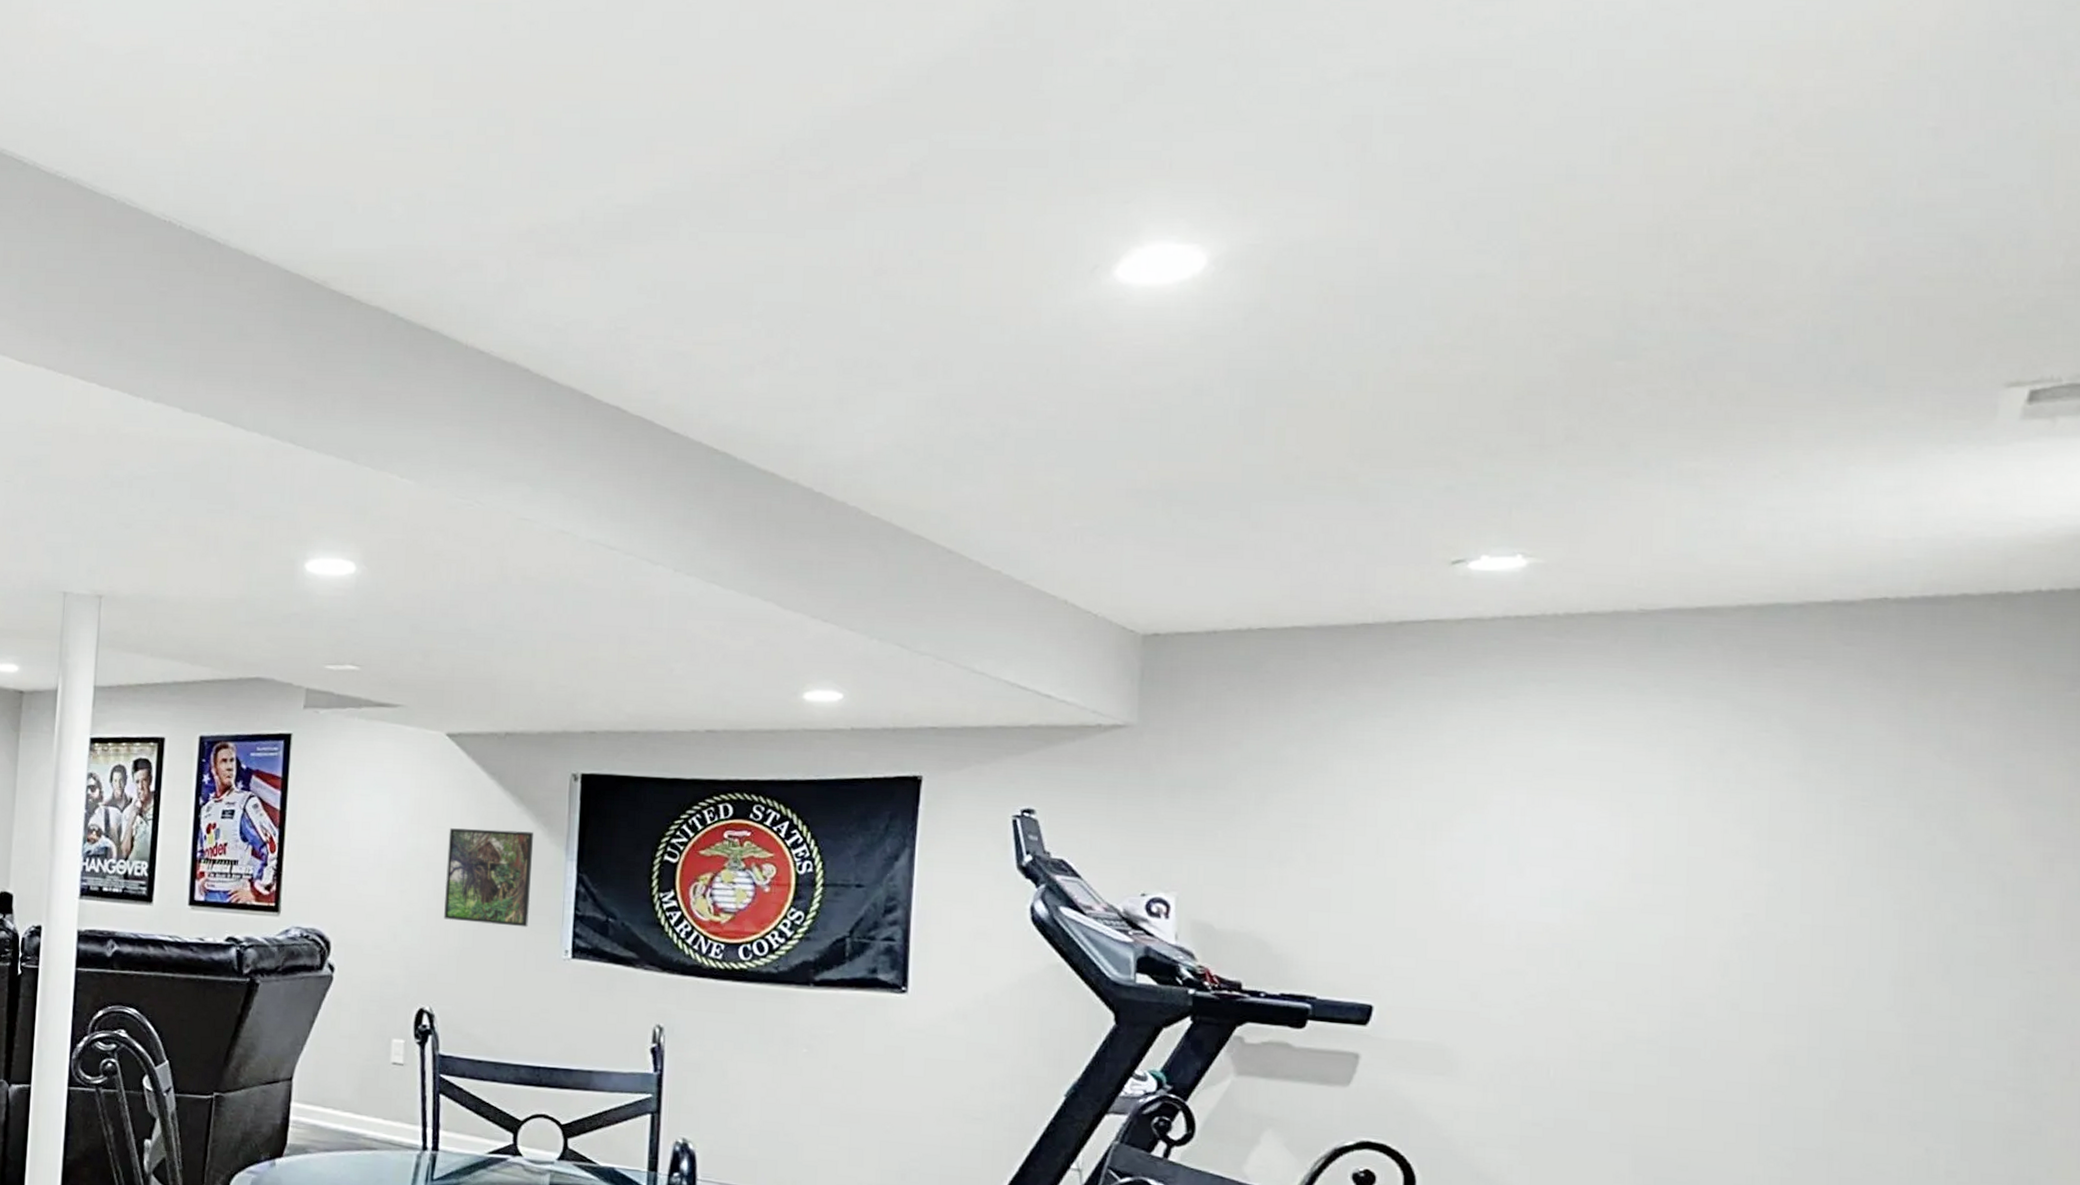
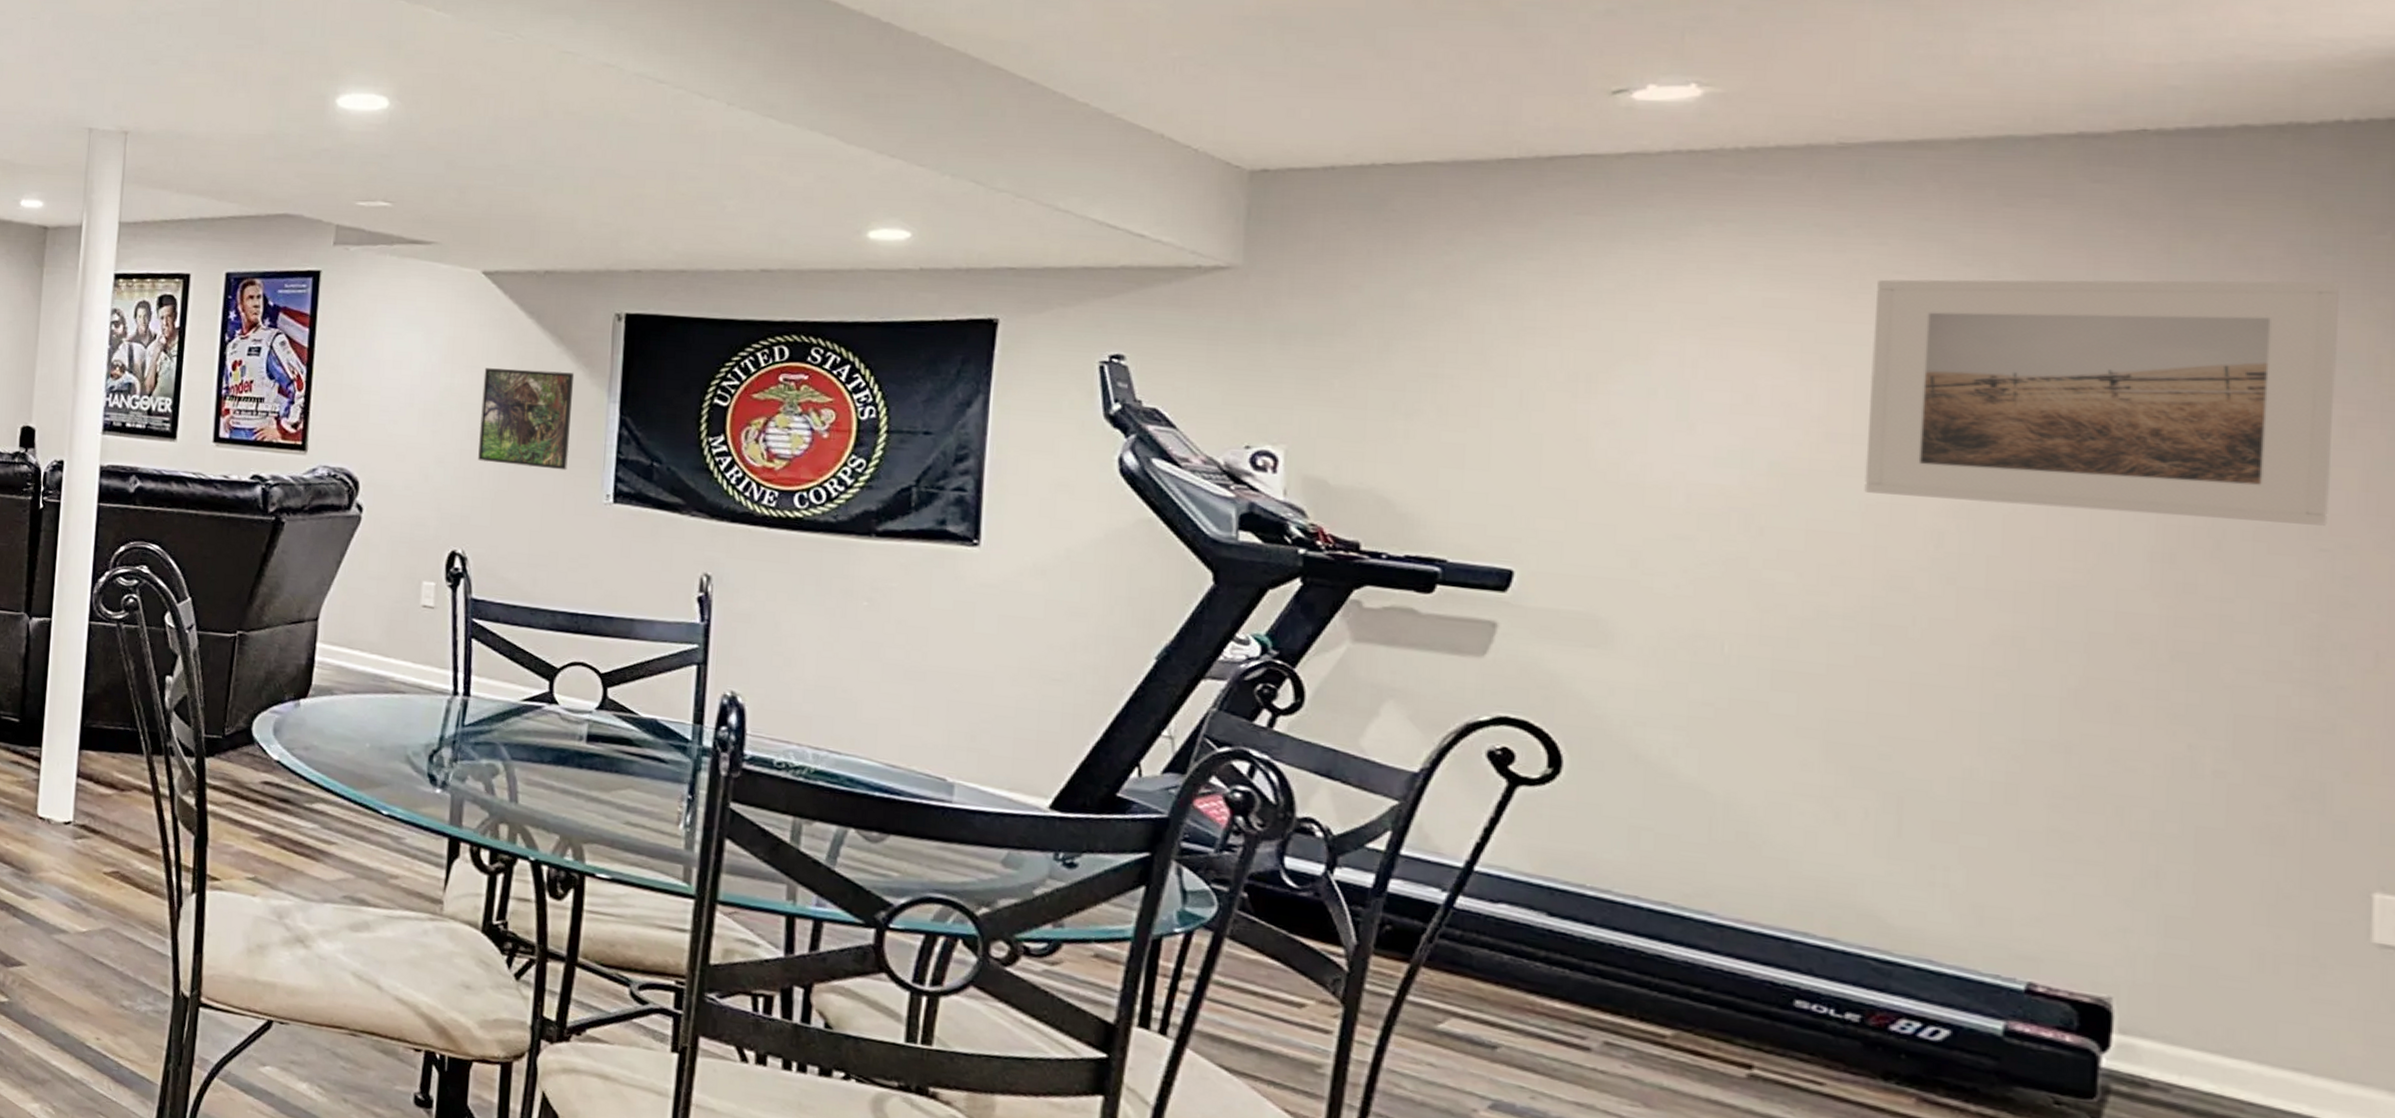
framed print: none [1664,733,2040,950] -> present [1864,279,2339,526]

